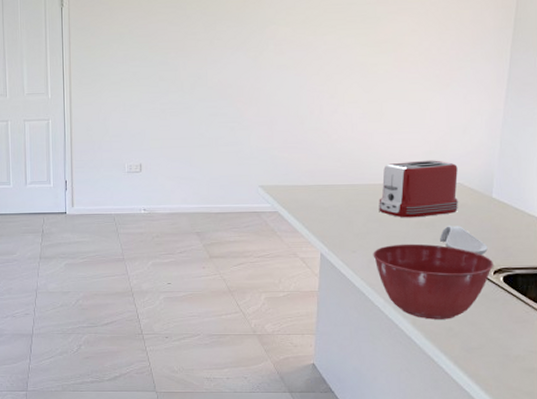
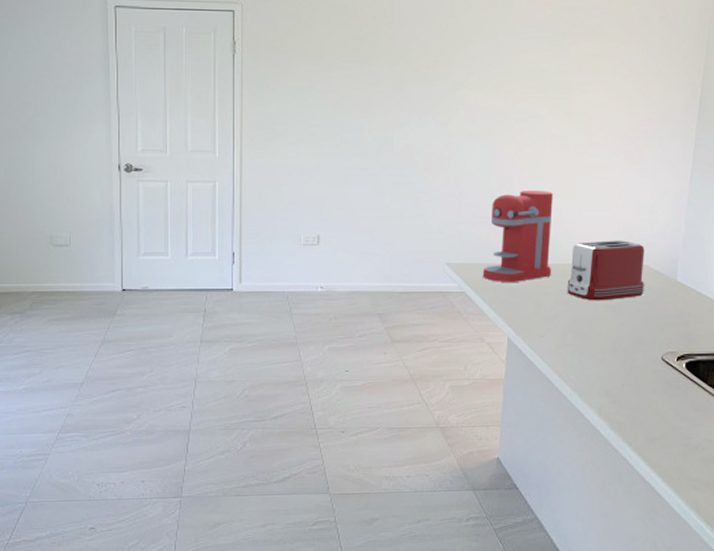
coffee maker: none [294,116,363,203] -> present [482,190,553,283]
mixing bowl: present [373,243,494,320] -> none [560,328,678,409]
spoon rest: present [440,226,488,256] -> none [626,310,672,341]

